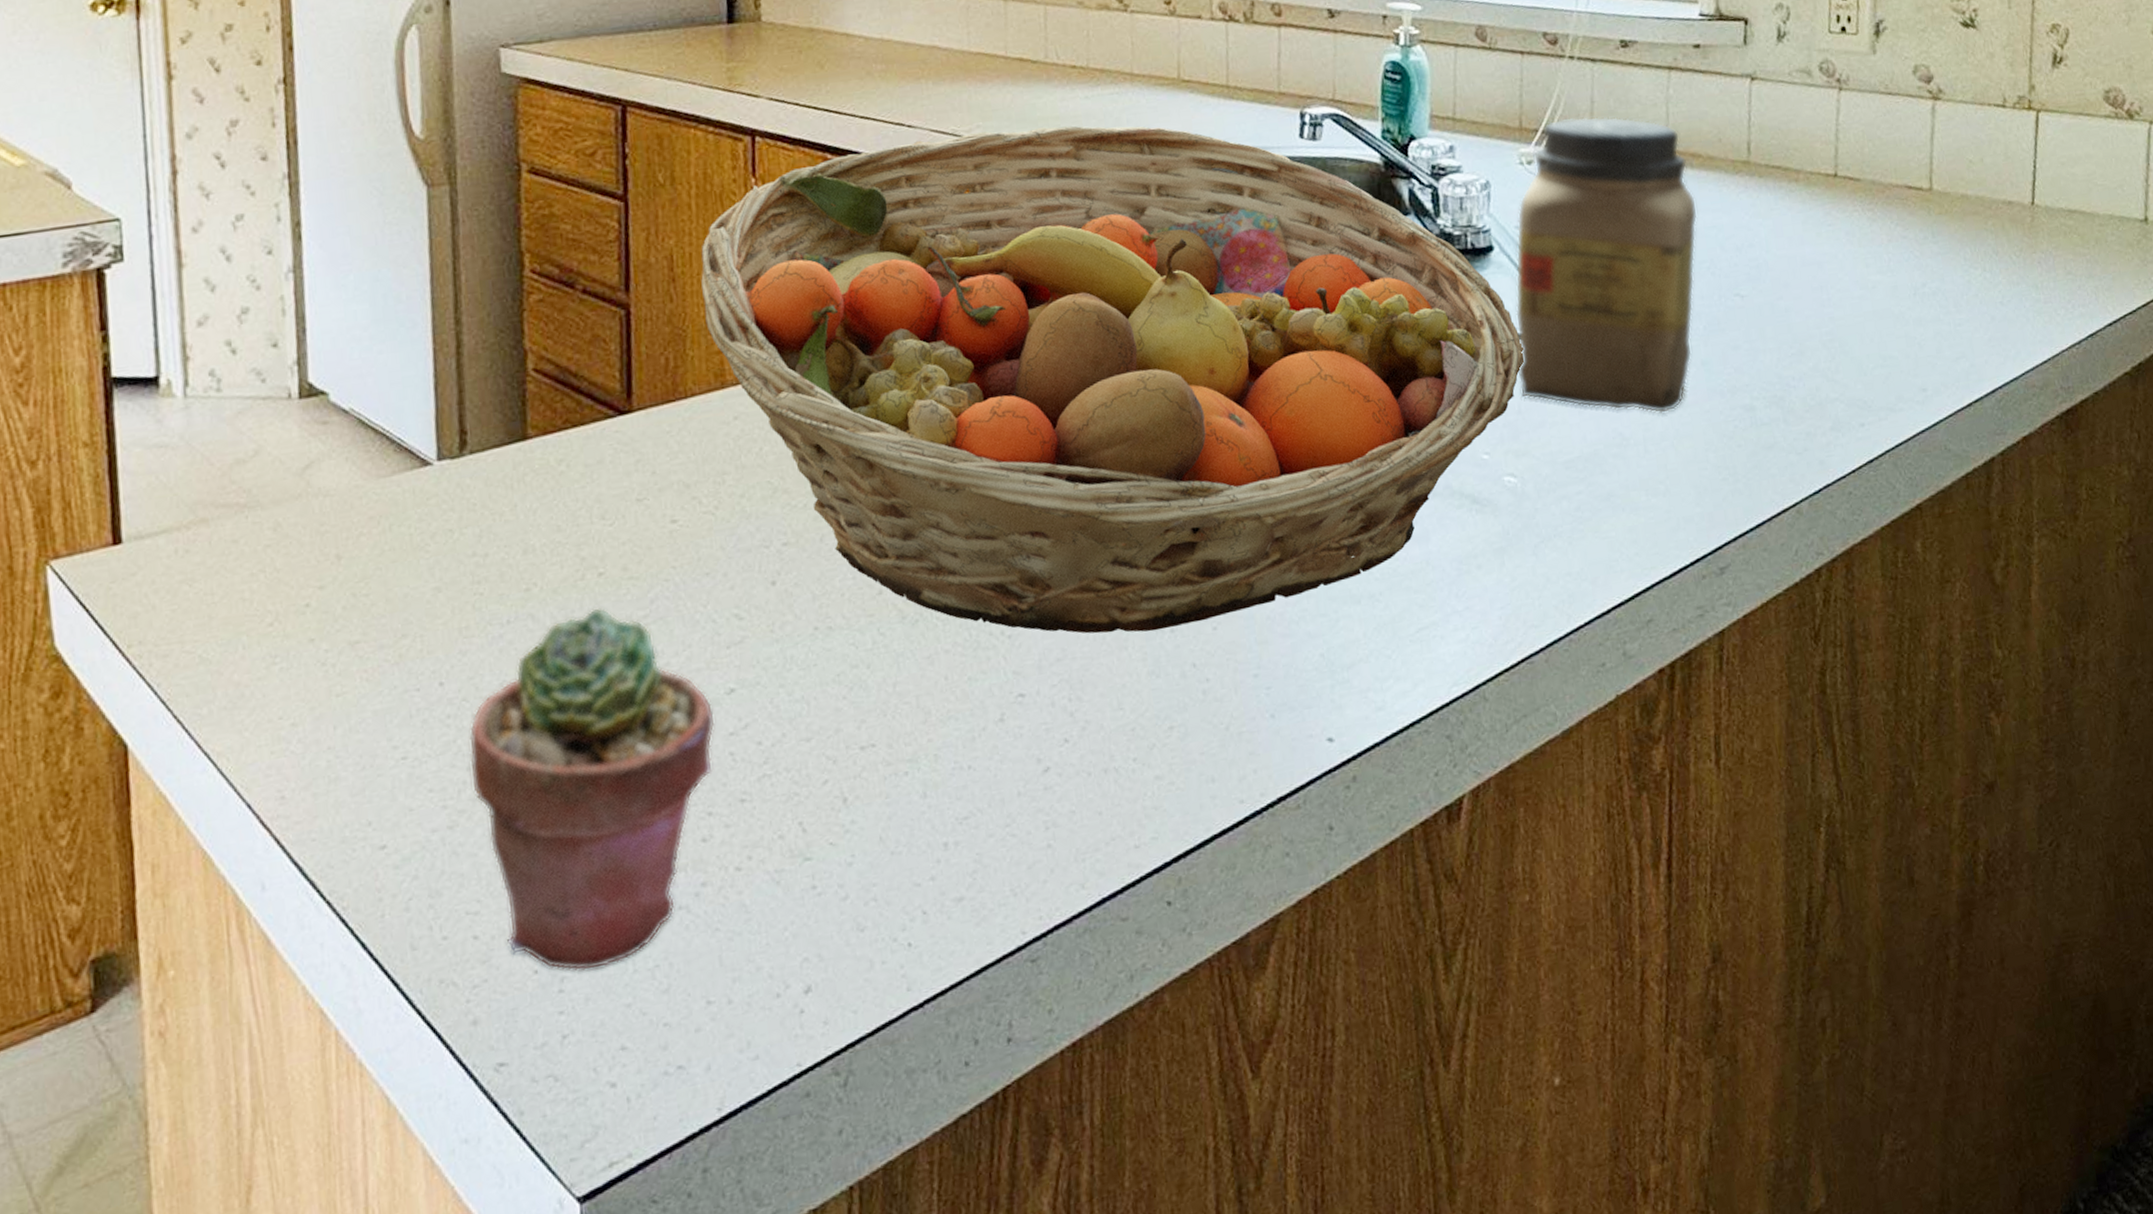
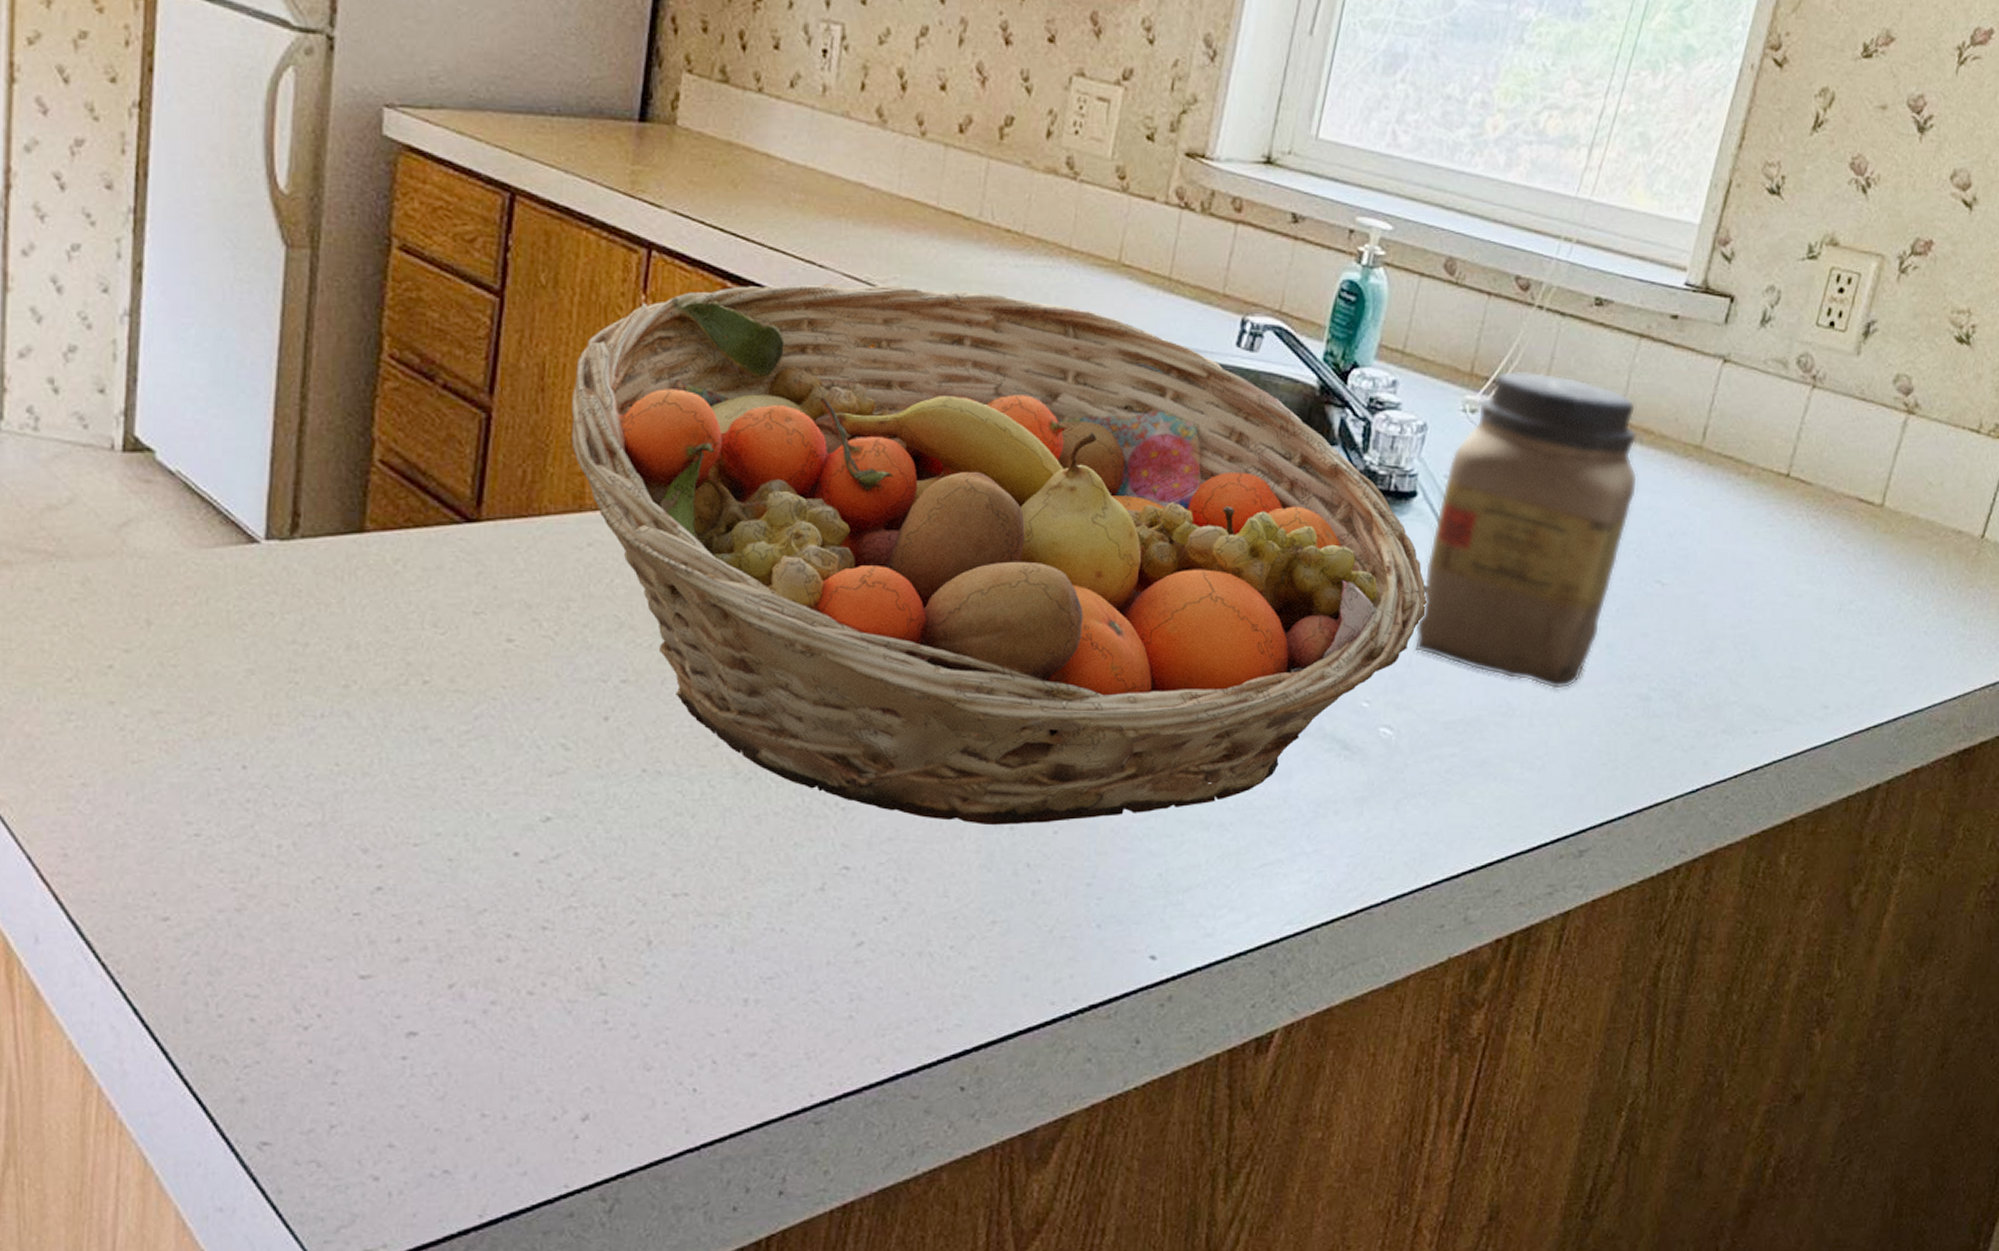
potted succulent: present [468,607,715,971] -> none [264,716,526,1068]

